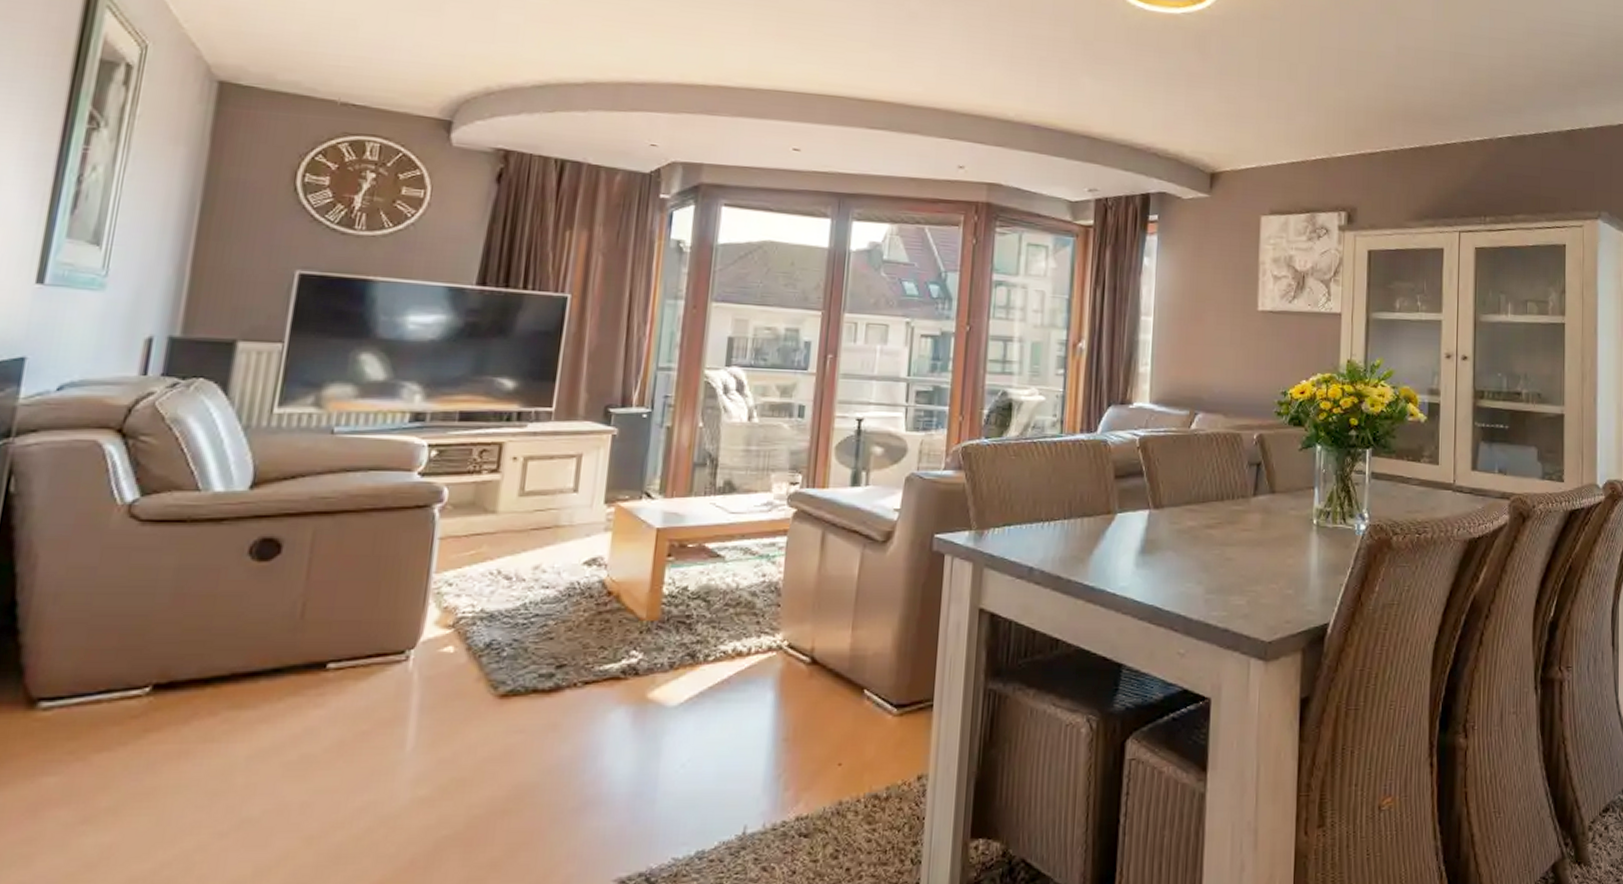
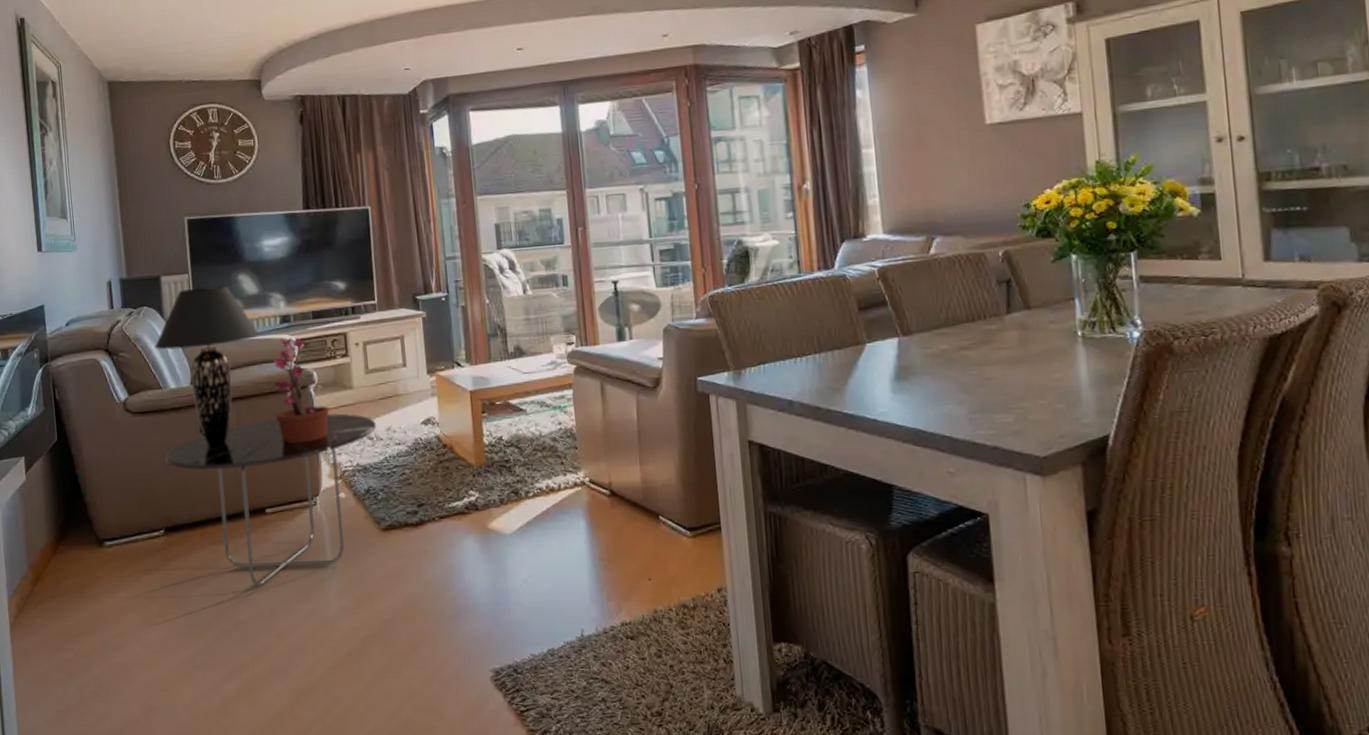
side table: none [179,541,520,770] -> present [165,413,376,586]
table lamp: none [202,362,375,573] -> present [154,285,260,446]
potted plant: none [374,441,461,578] -> present [274,338,338,444]

